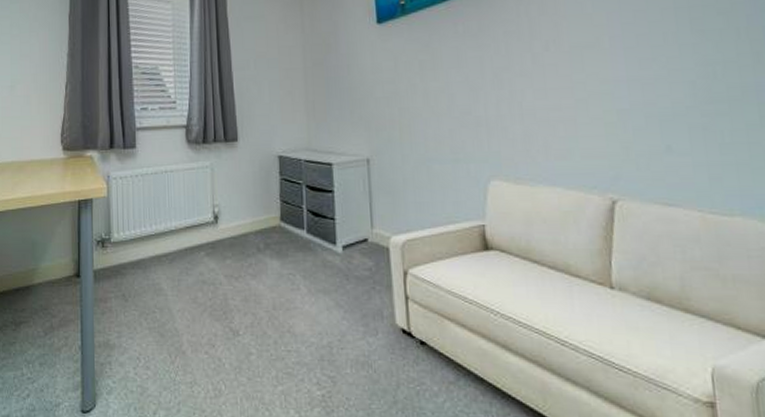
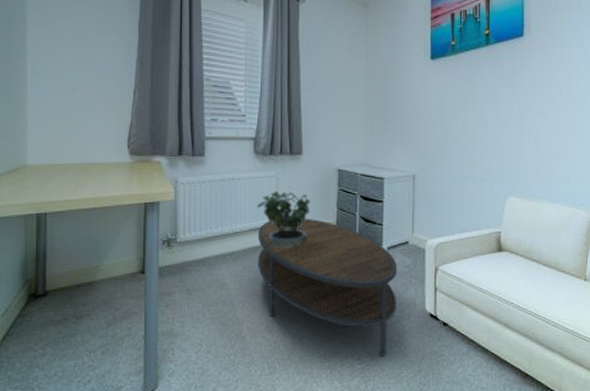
potted plant: none [192,176,250,249] -> present [257,185,310,249]
coffee table: none [195,213,359,383] -> present [258,218,398,358]

